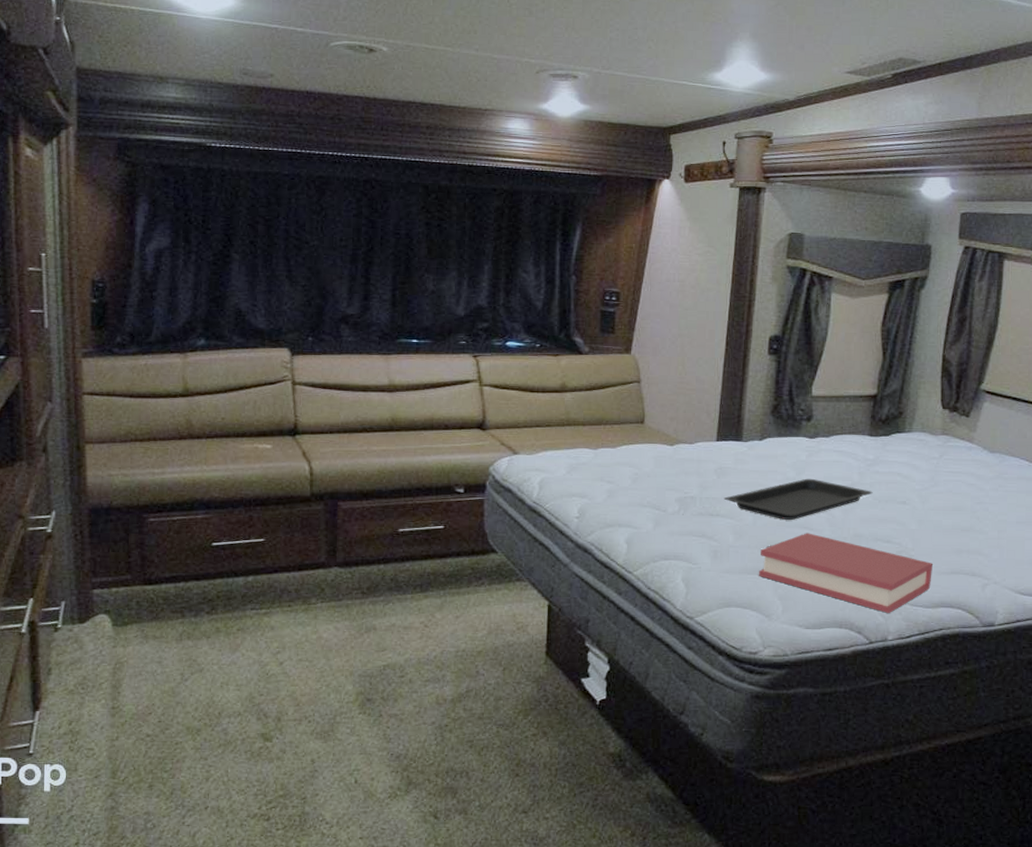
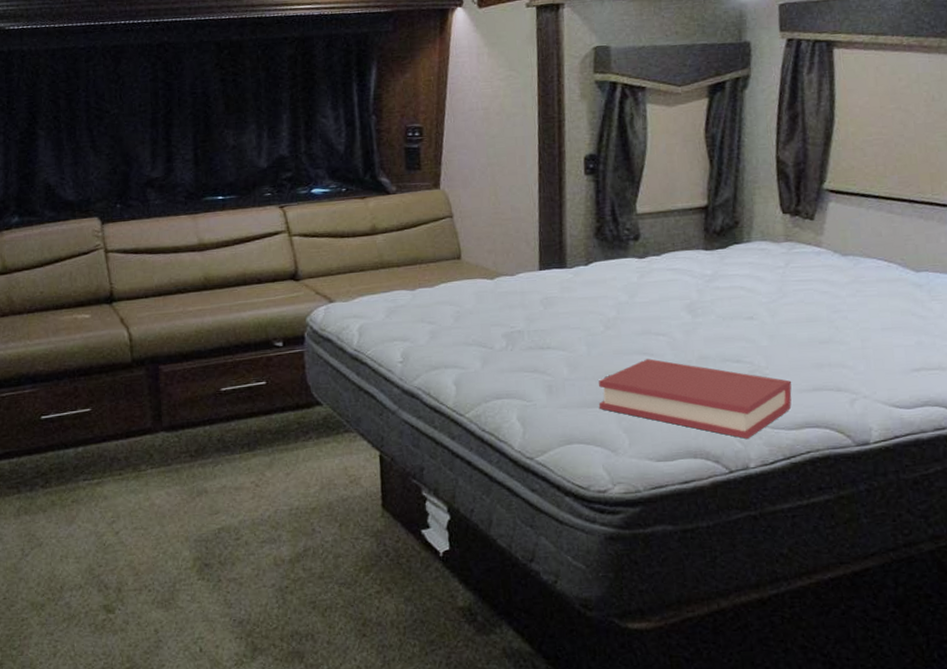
serving tray: present [723,478,873,520] -> none [553,300,715,347]

